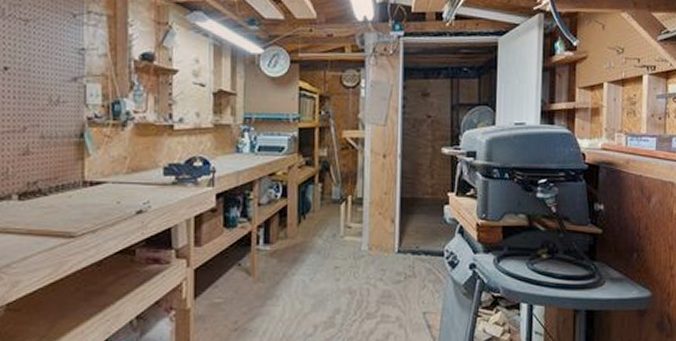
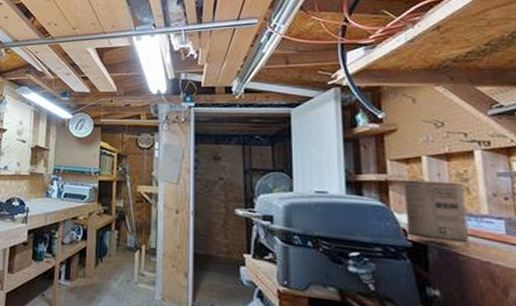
paint can: none [585,106,631,161] -> present [403,180,469,244]

